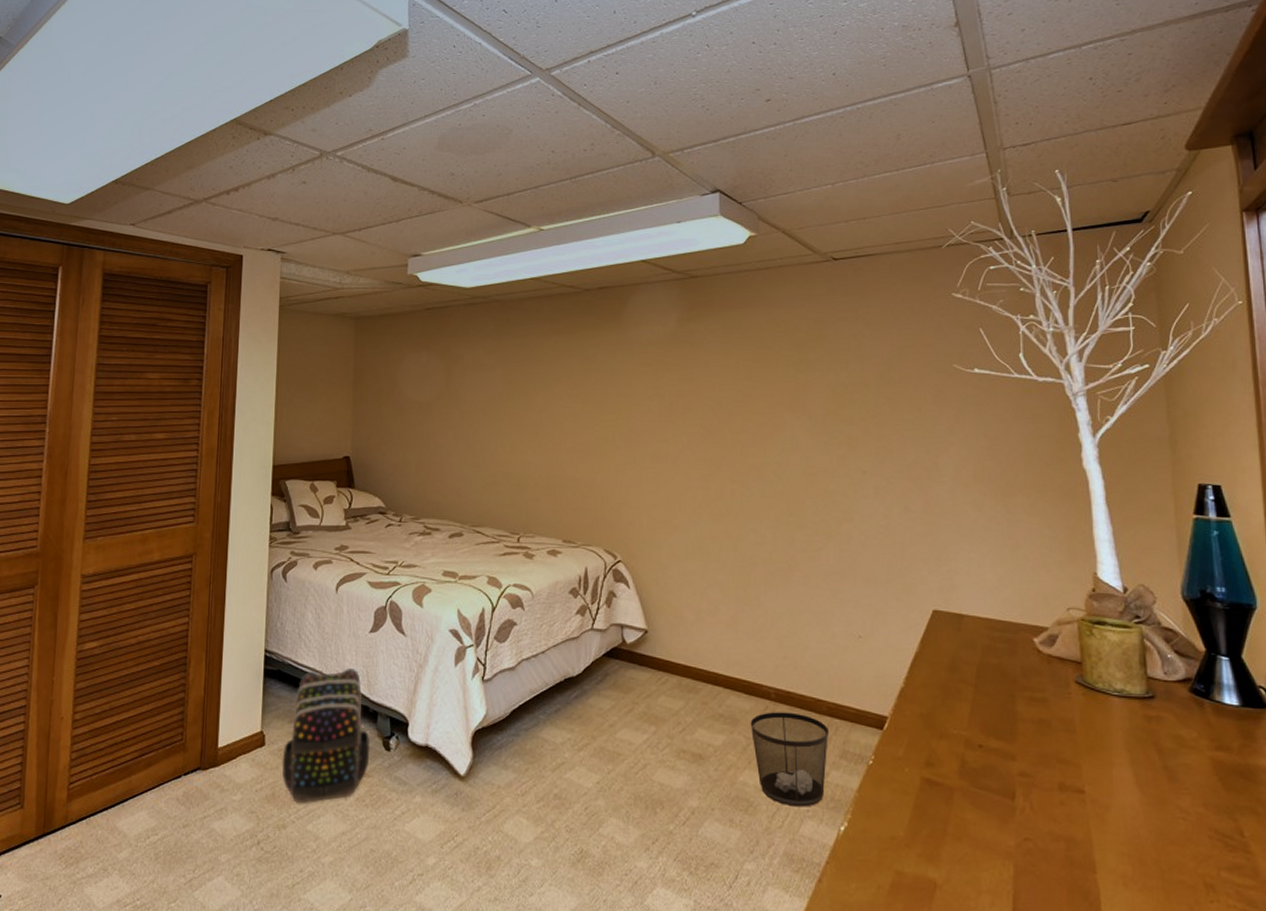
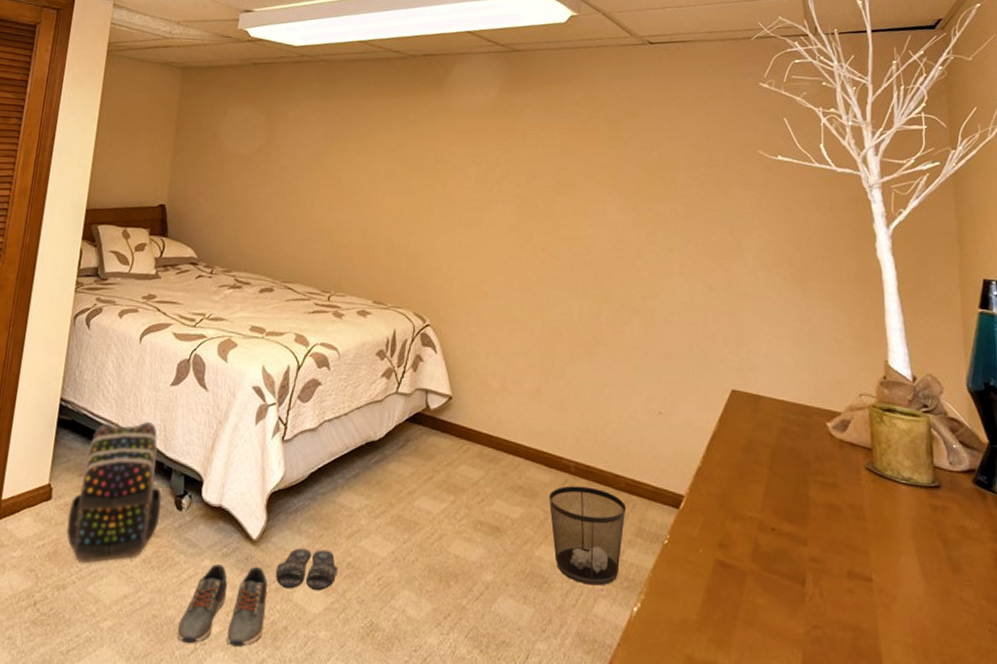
shoe: none [395,800,479,877] -> present [176,564,268,648]
slippers: none [485,782,545,822] -> present [275,548,338,591]

